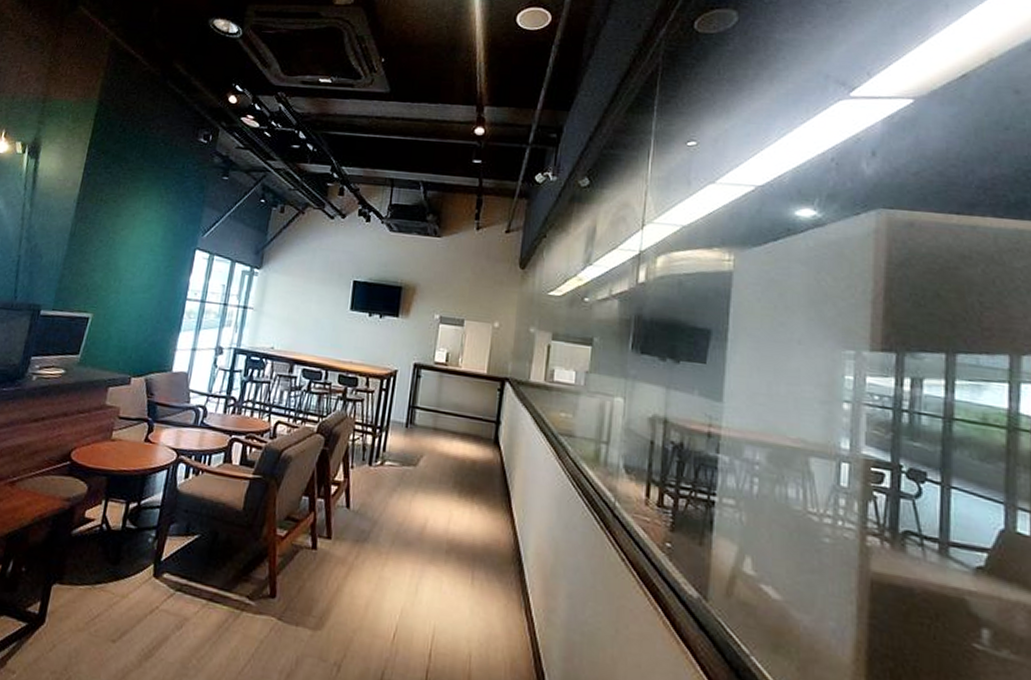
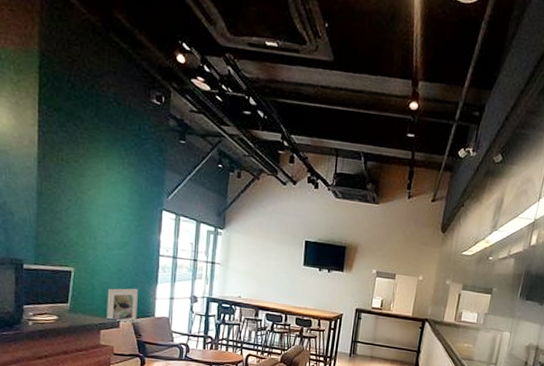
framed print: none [118,337,159,382] -> present [107,288,139,325]

